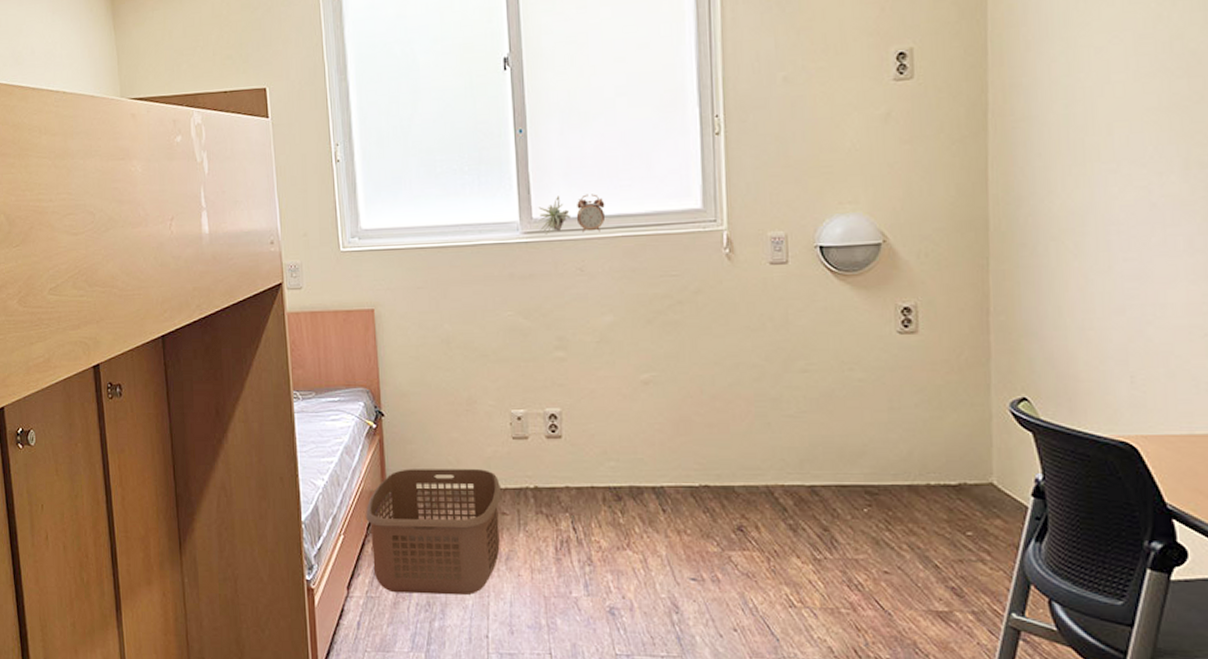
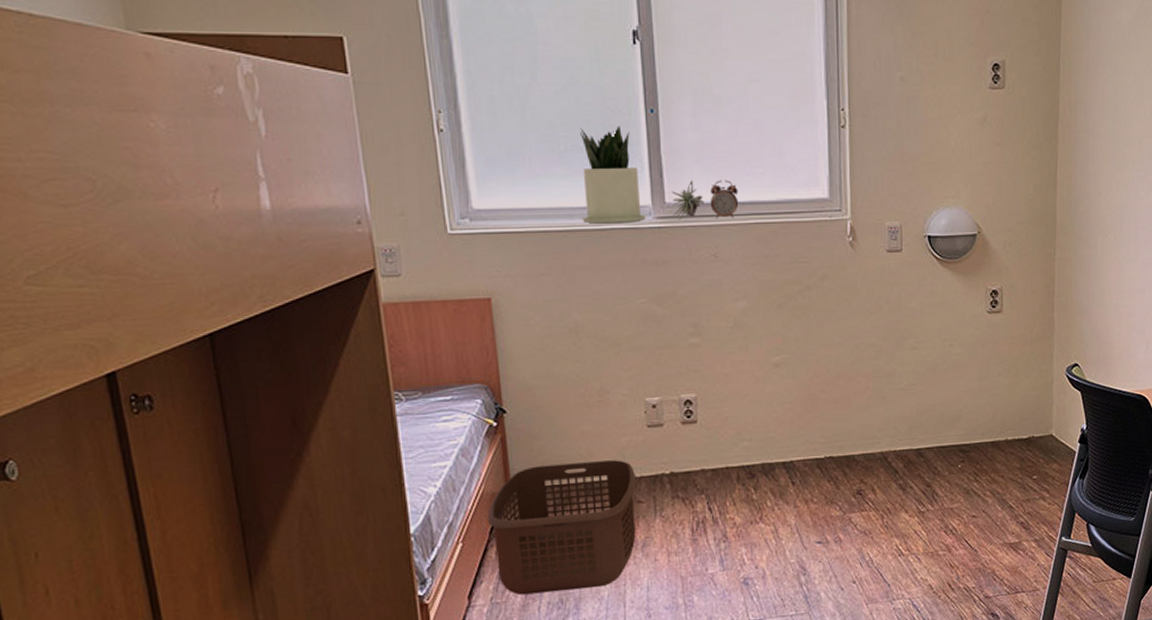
planter: none [454,148,514,241] -> present [580,126,647,225]

